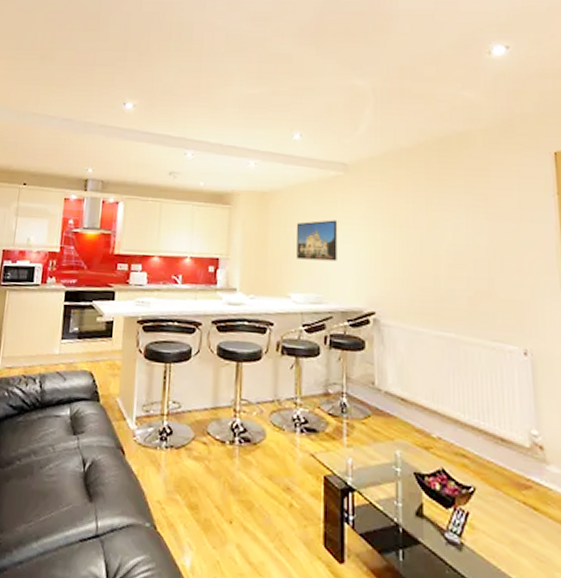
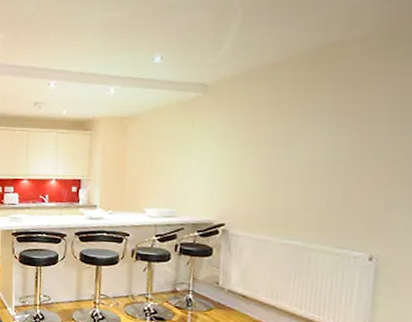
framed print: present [296,220,338,262] -> none [152,141,194,179]

